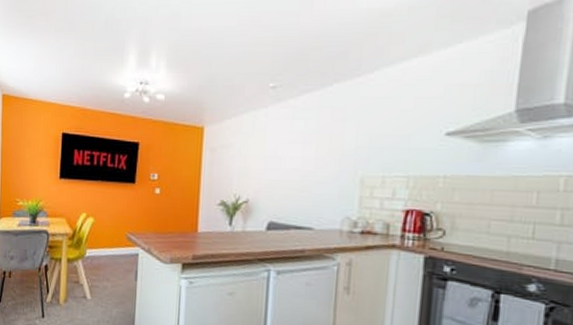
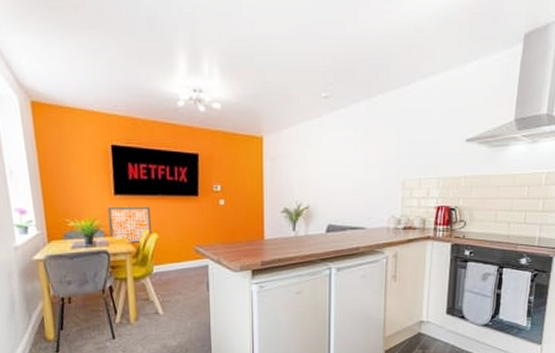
wall art: none [51,189,90,227] -> present [108,206,153,244]

